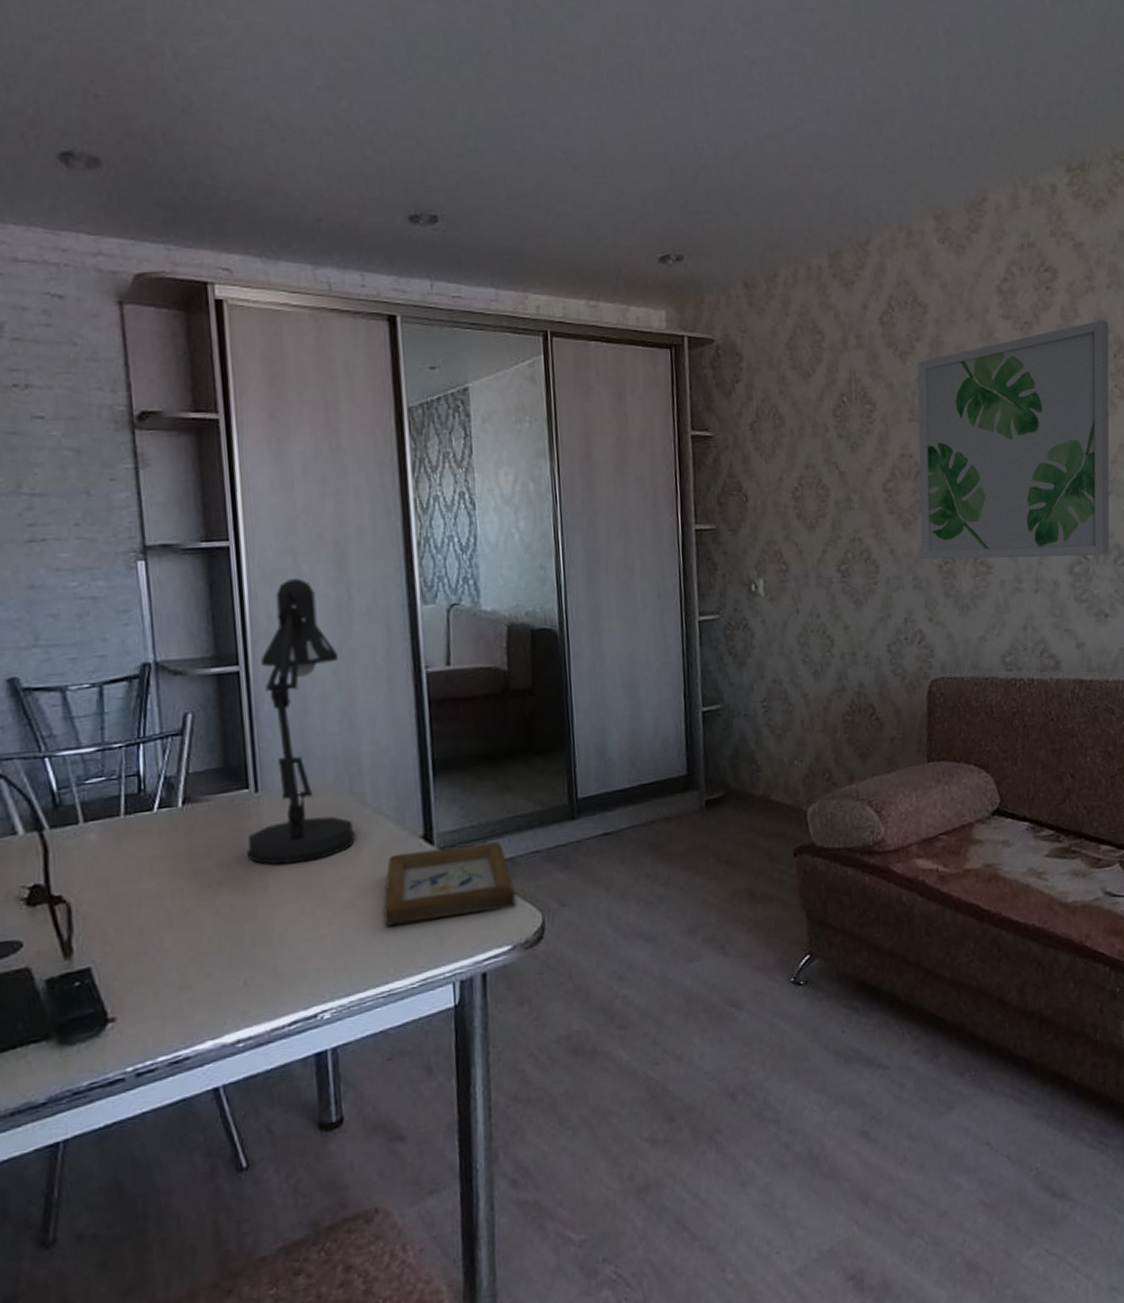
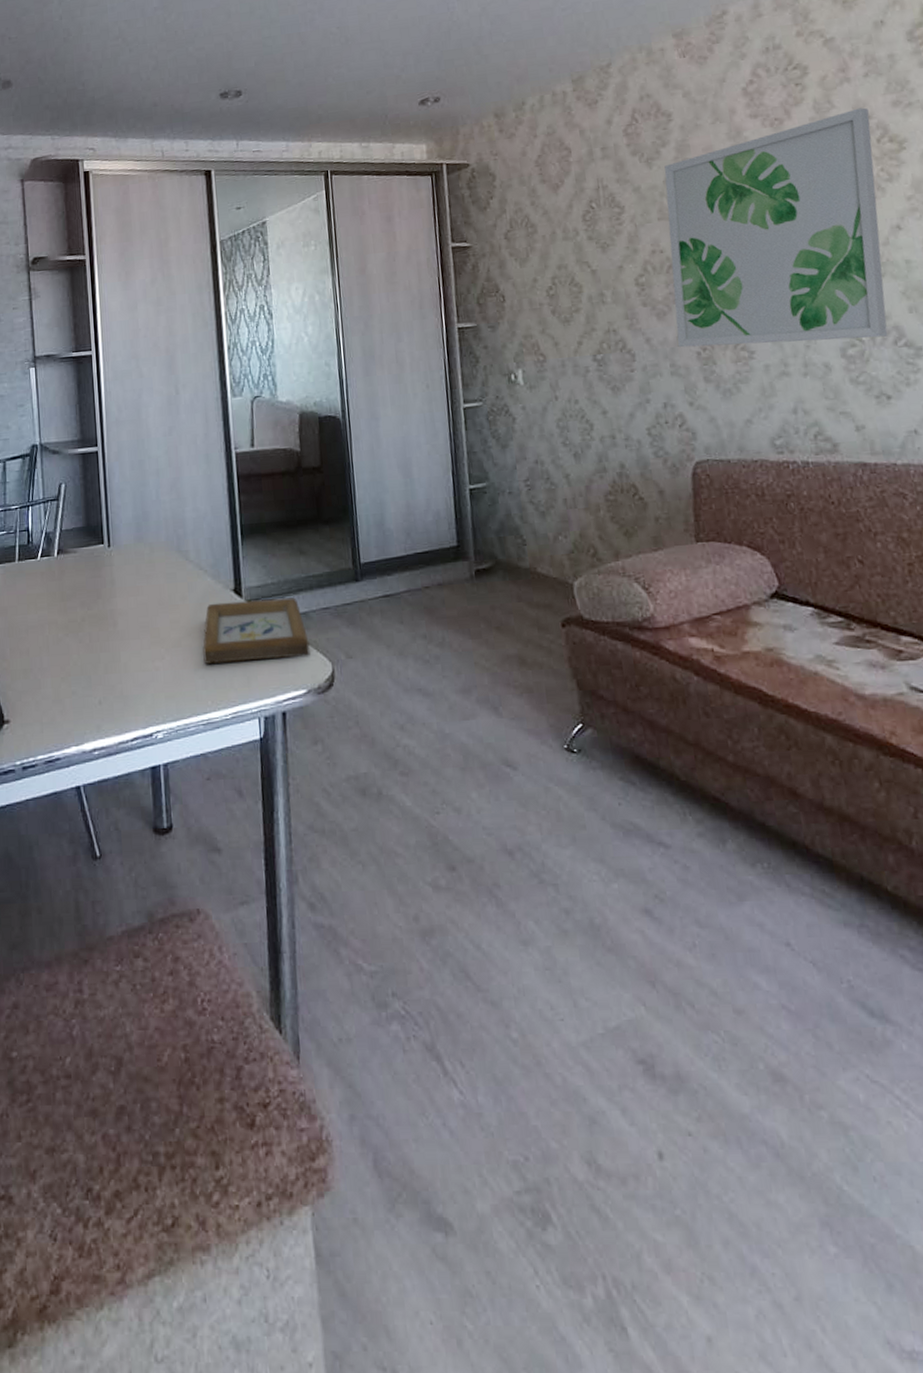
desk lamp: present [246,578,355,865] -> none [102,378,182,607]

